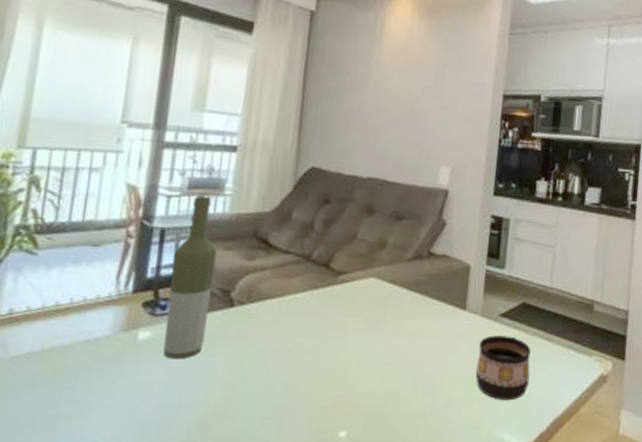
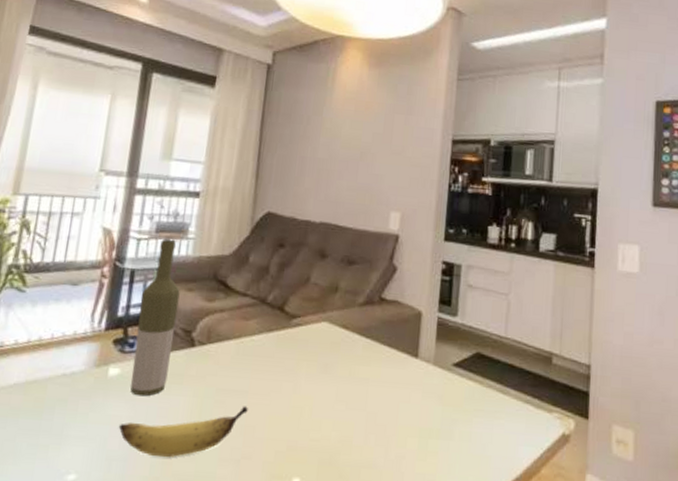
banana: none [150,364,292,419] -> present [118,406,248,457]
cup: present [475,335,531,401] -> none [428,386,486,456]

